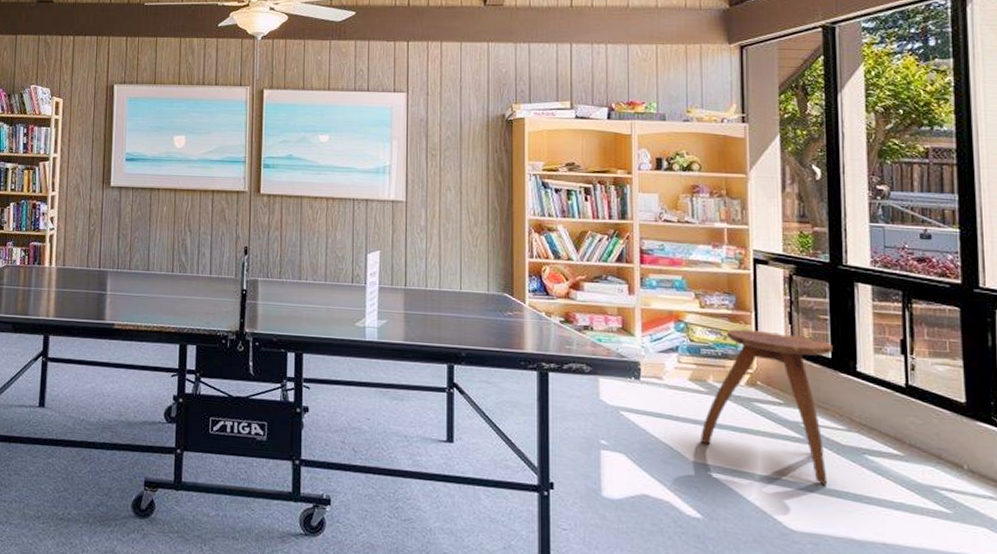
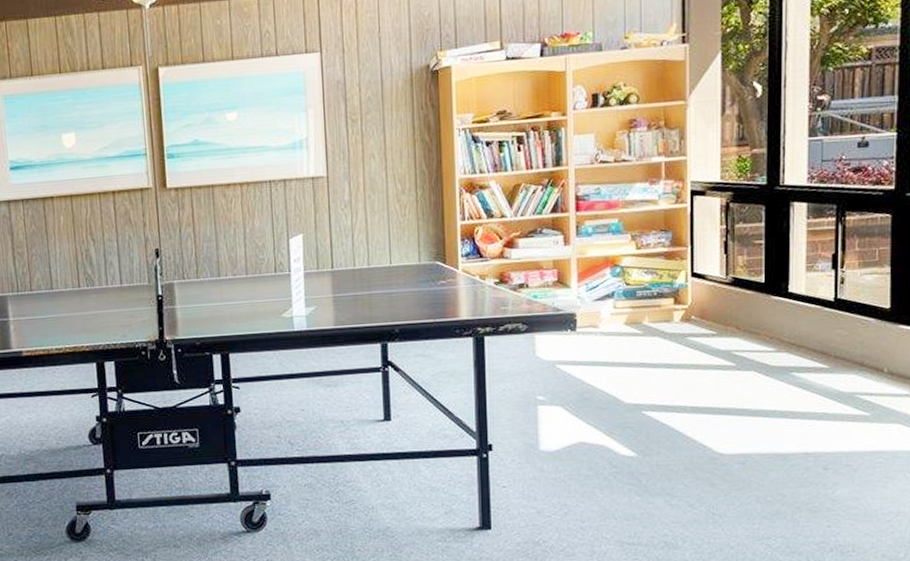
stool: present [699,329,833,485] -> none [634,264,766,407]

